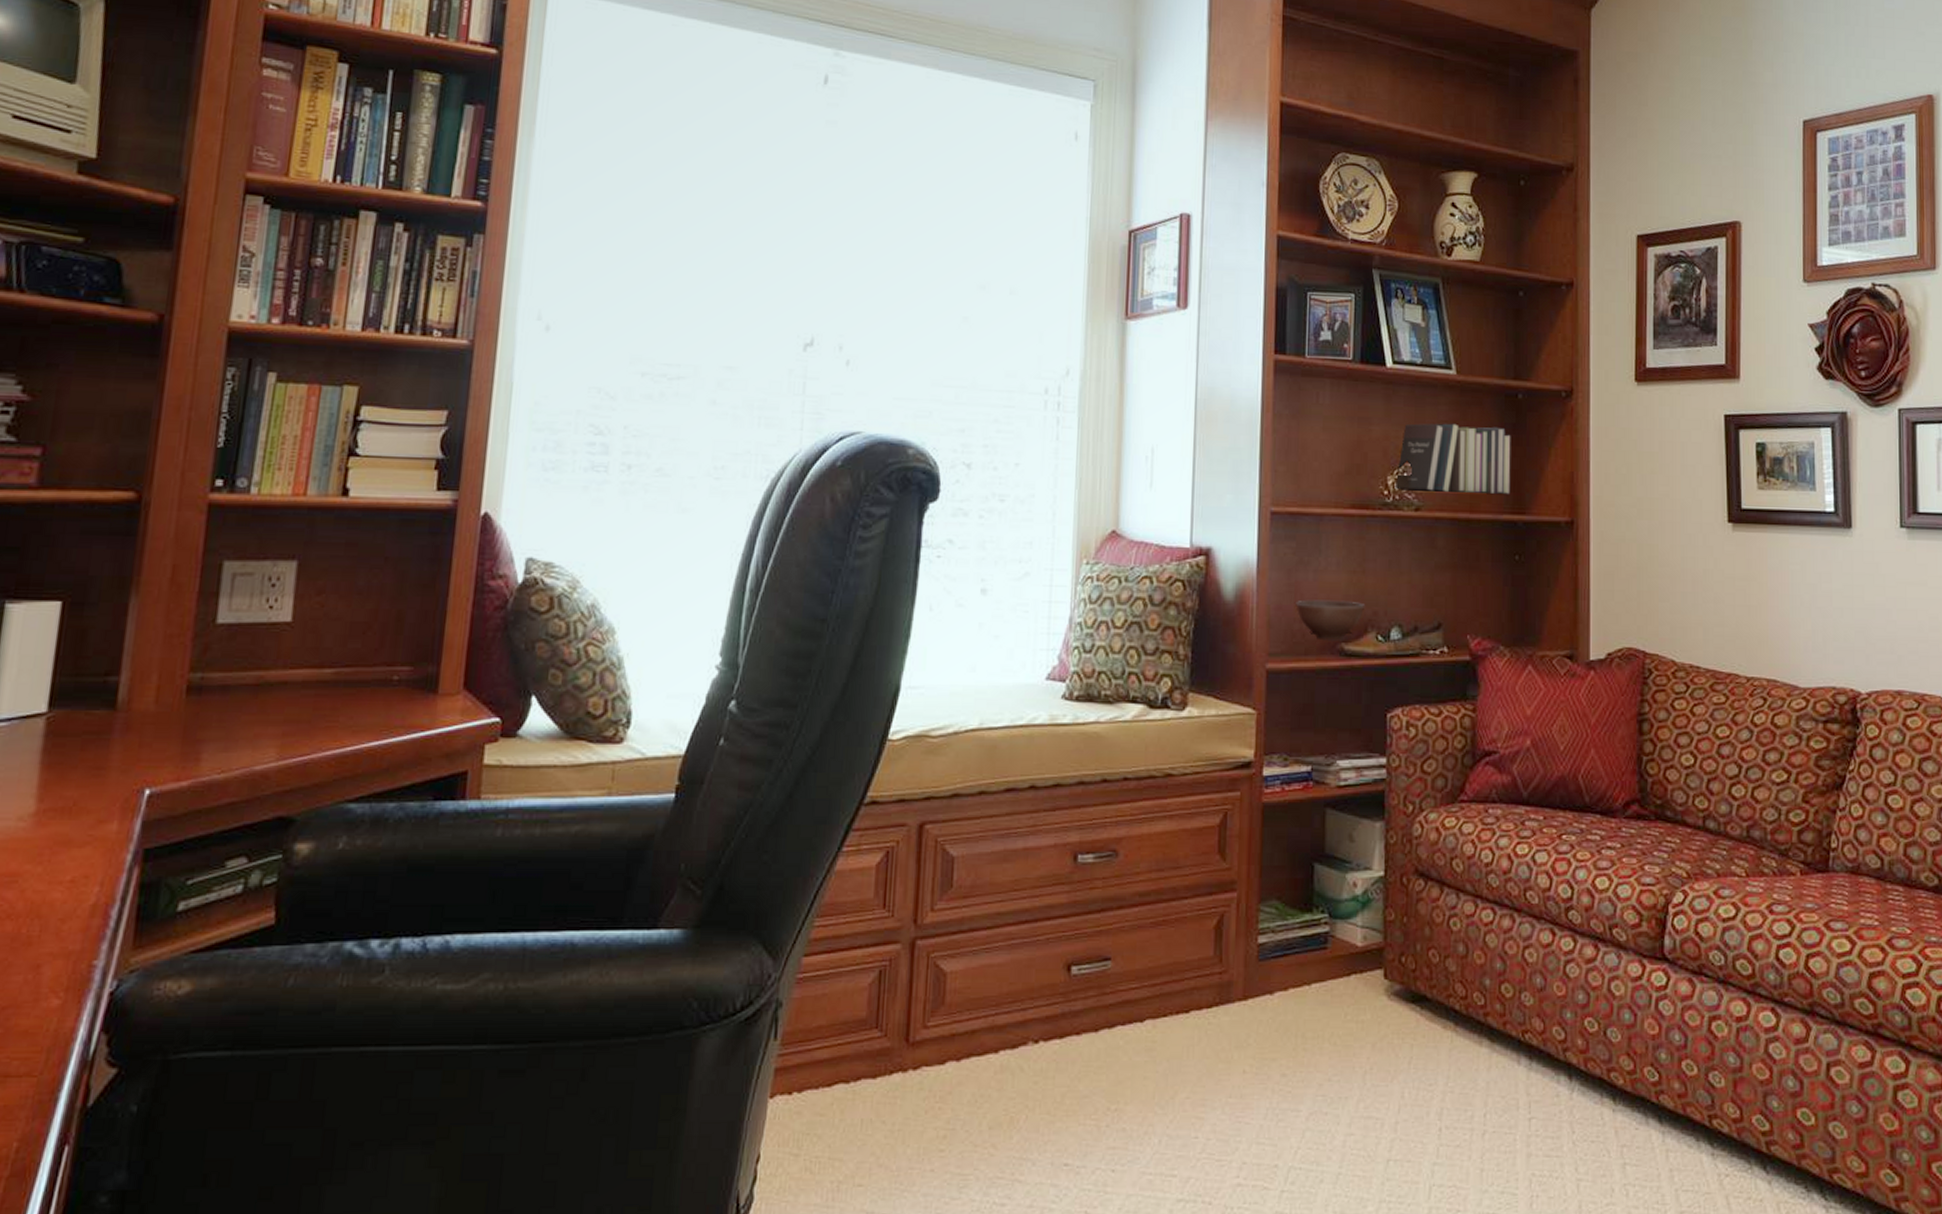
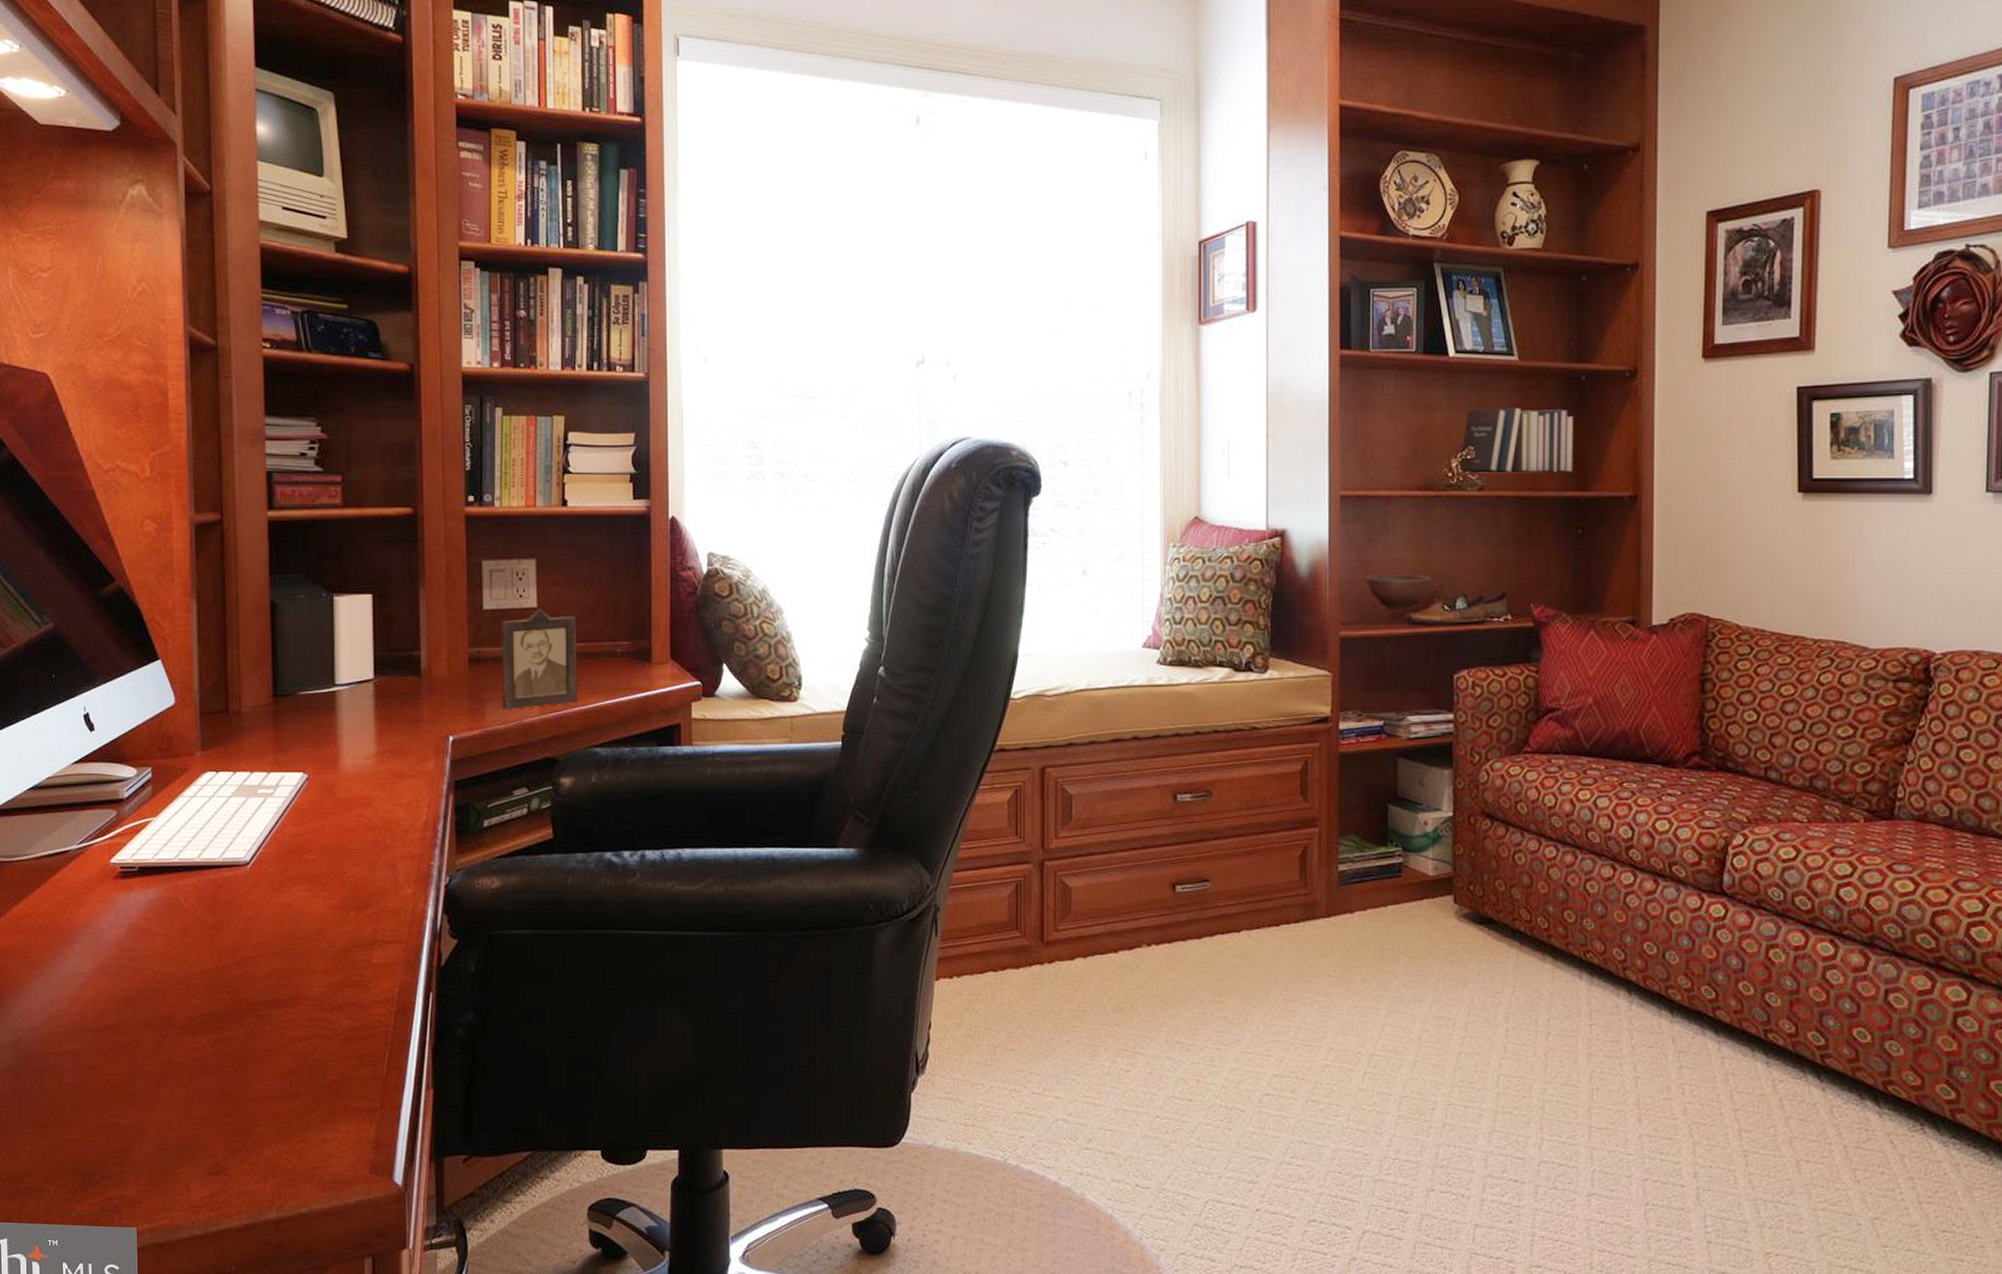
photo frame: none [227,623,343,753] -> present [502,608,577,709]

